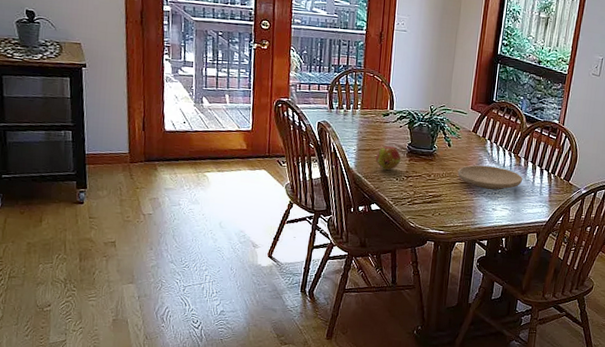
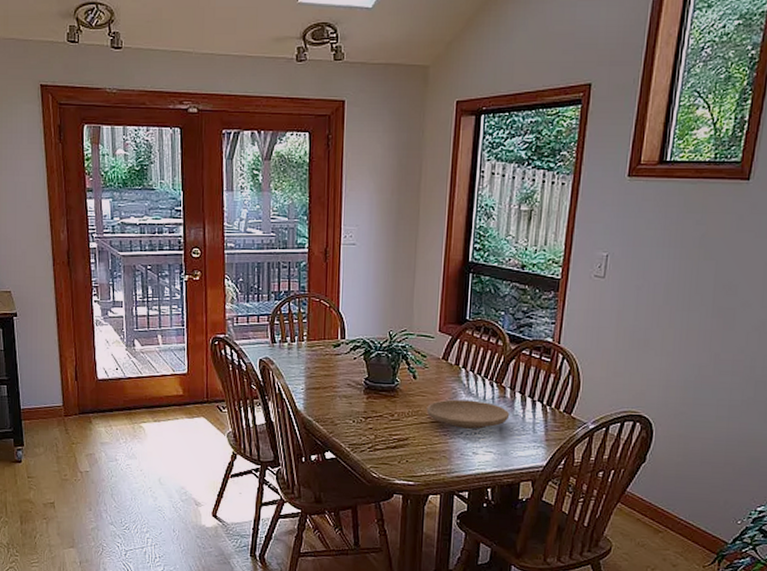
fruit: present [375,146,402,171] -> none [327,382,358,412]

